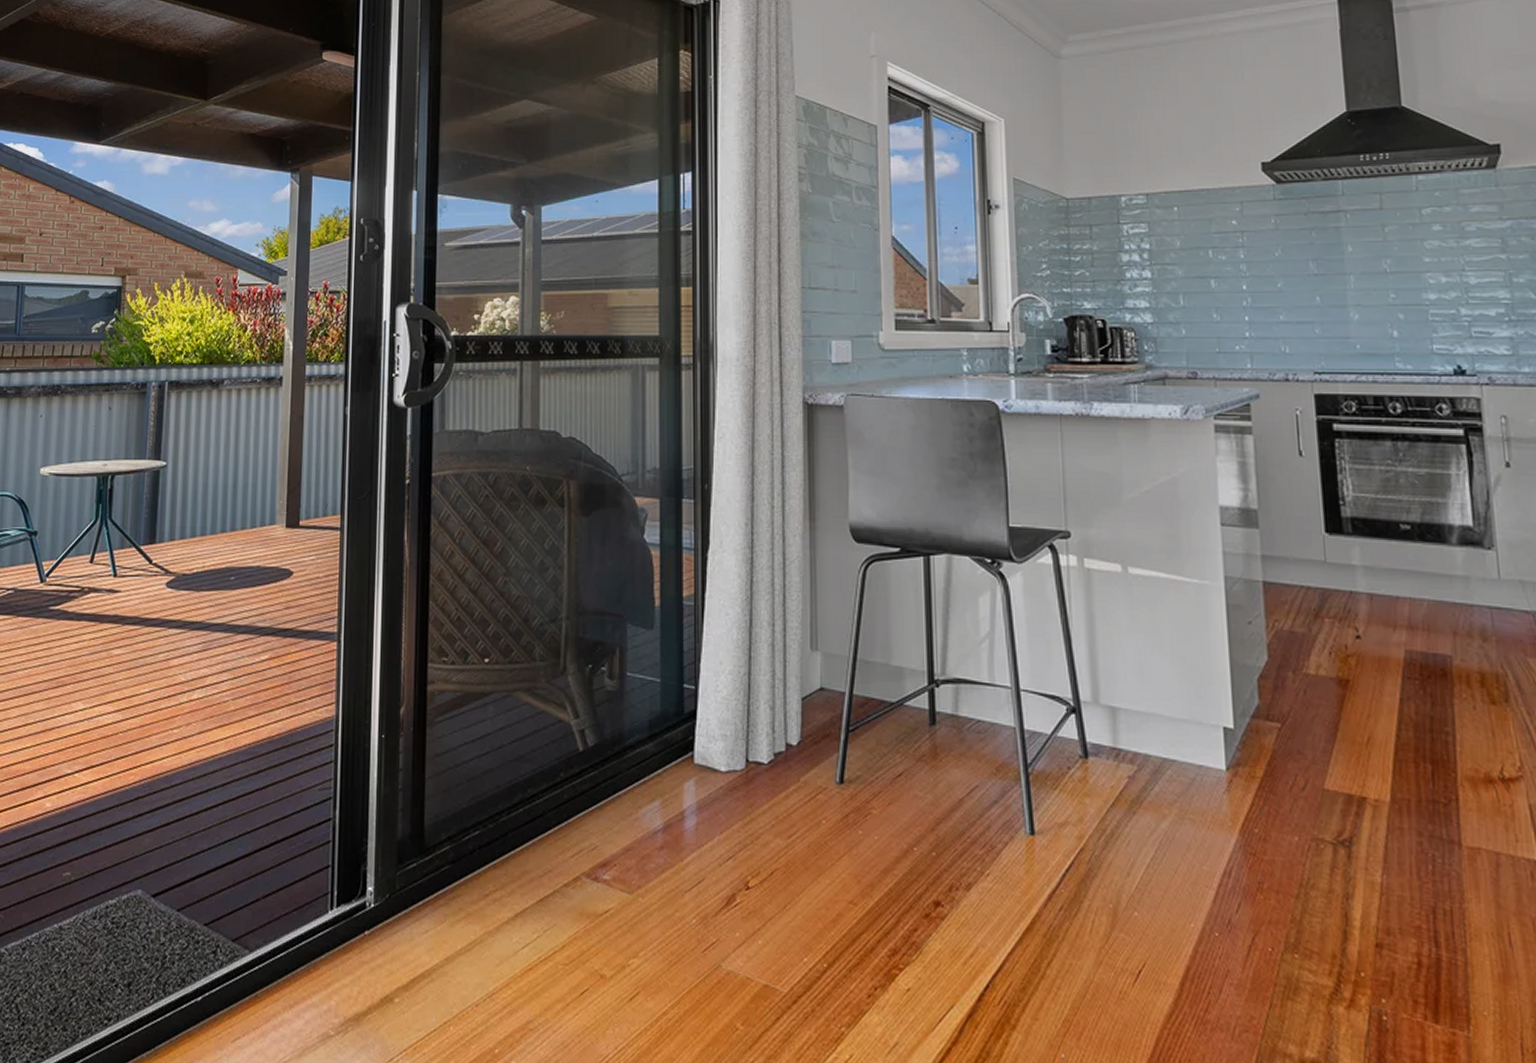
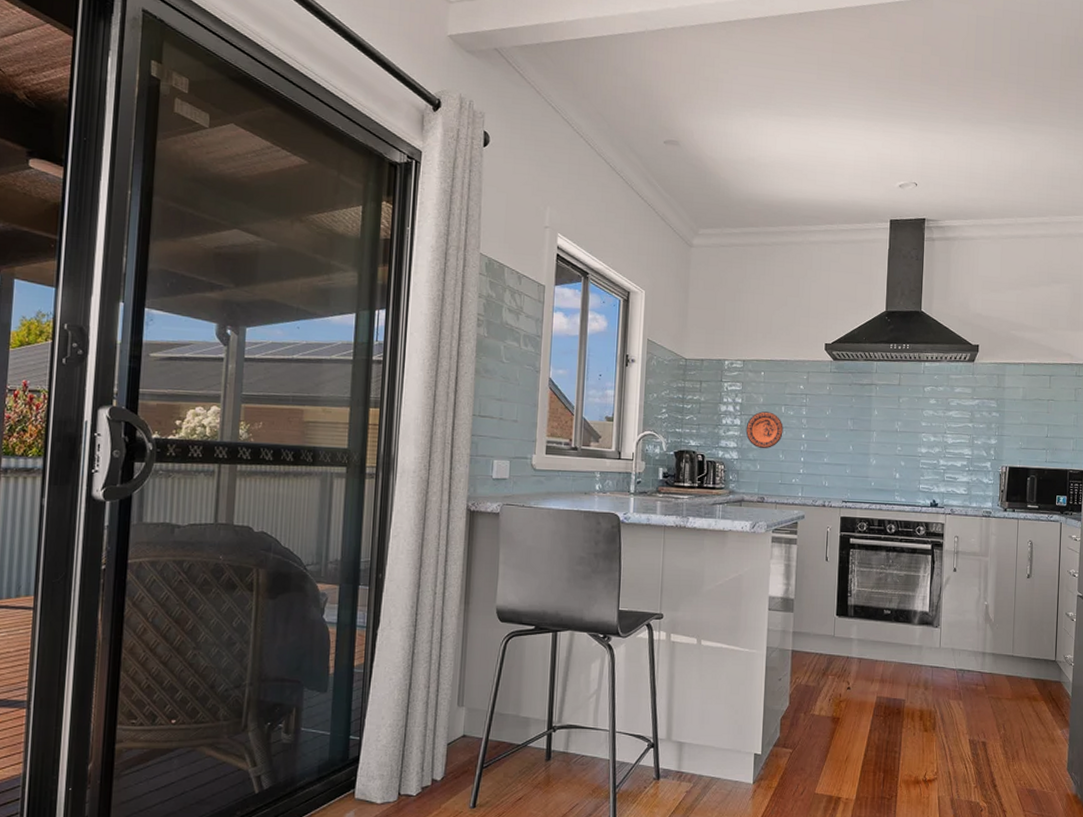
decorative plate: none [1159,258,1214,308] -> present [745,411,783,449]

